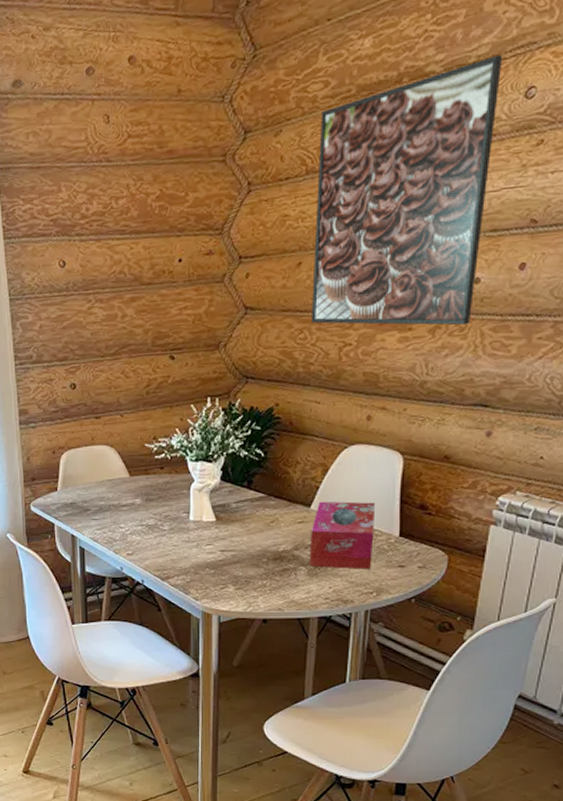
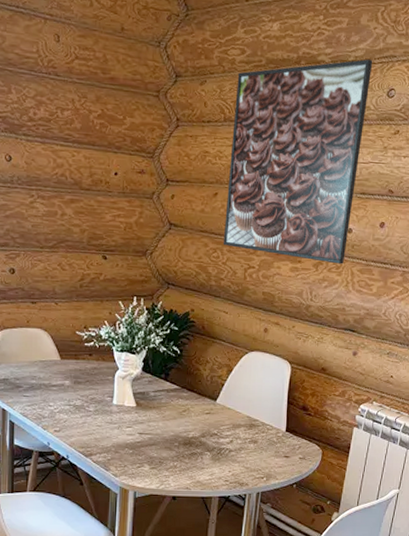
tissue box: present [309,501,376,570] -> none [213,396,269,458]

